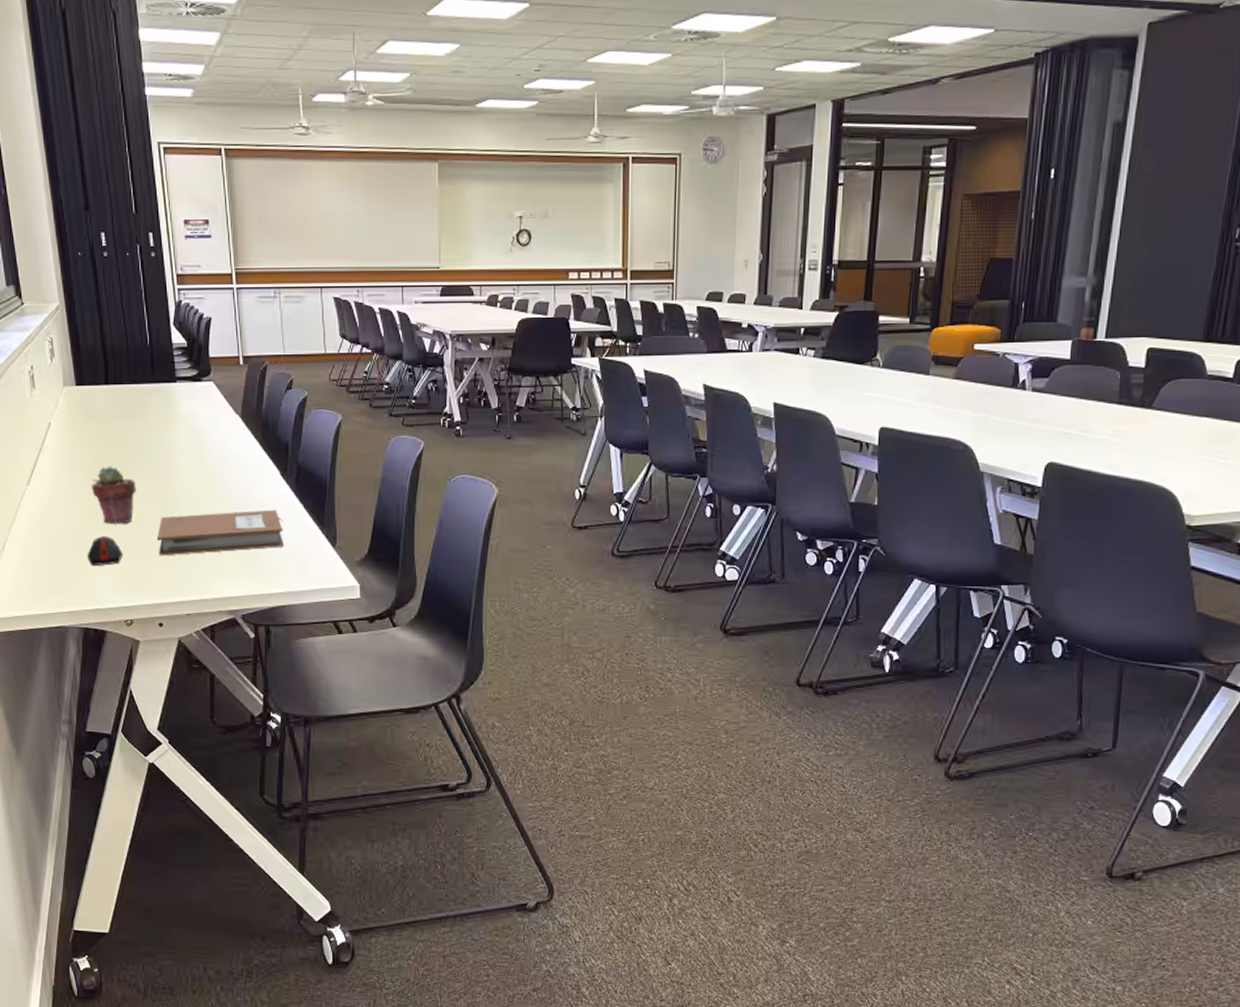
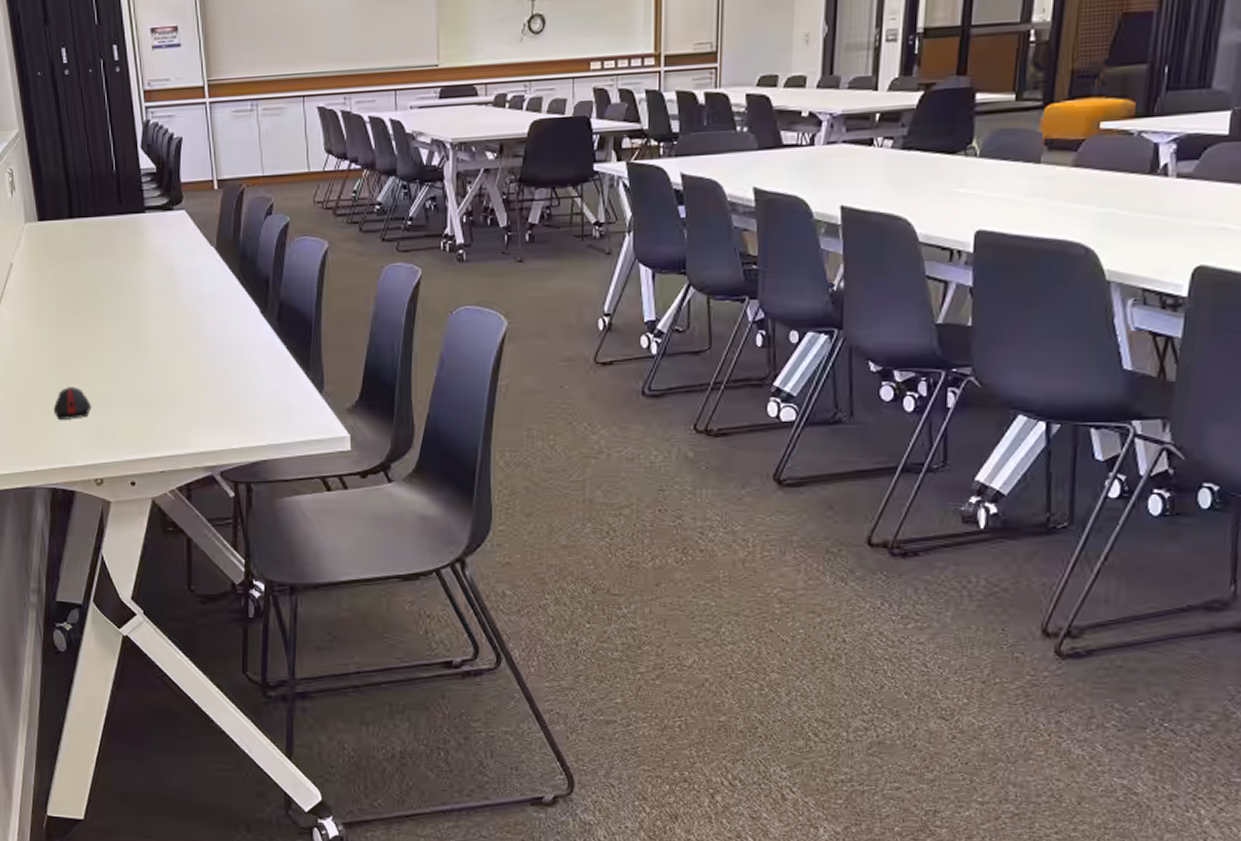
potted succulent: present [91,465,137,524] -> none [56,308,105,373]
notebook: present [157,509,285,556] -> none [128,352,266,408]

